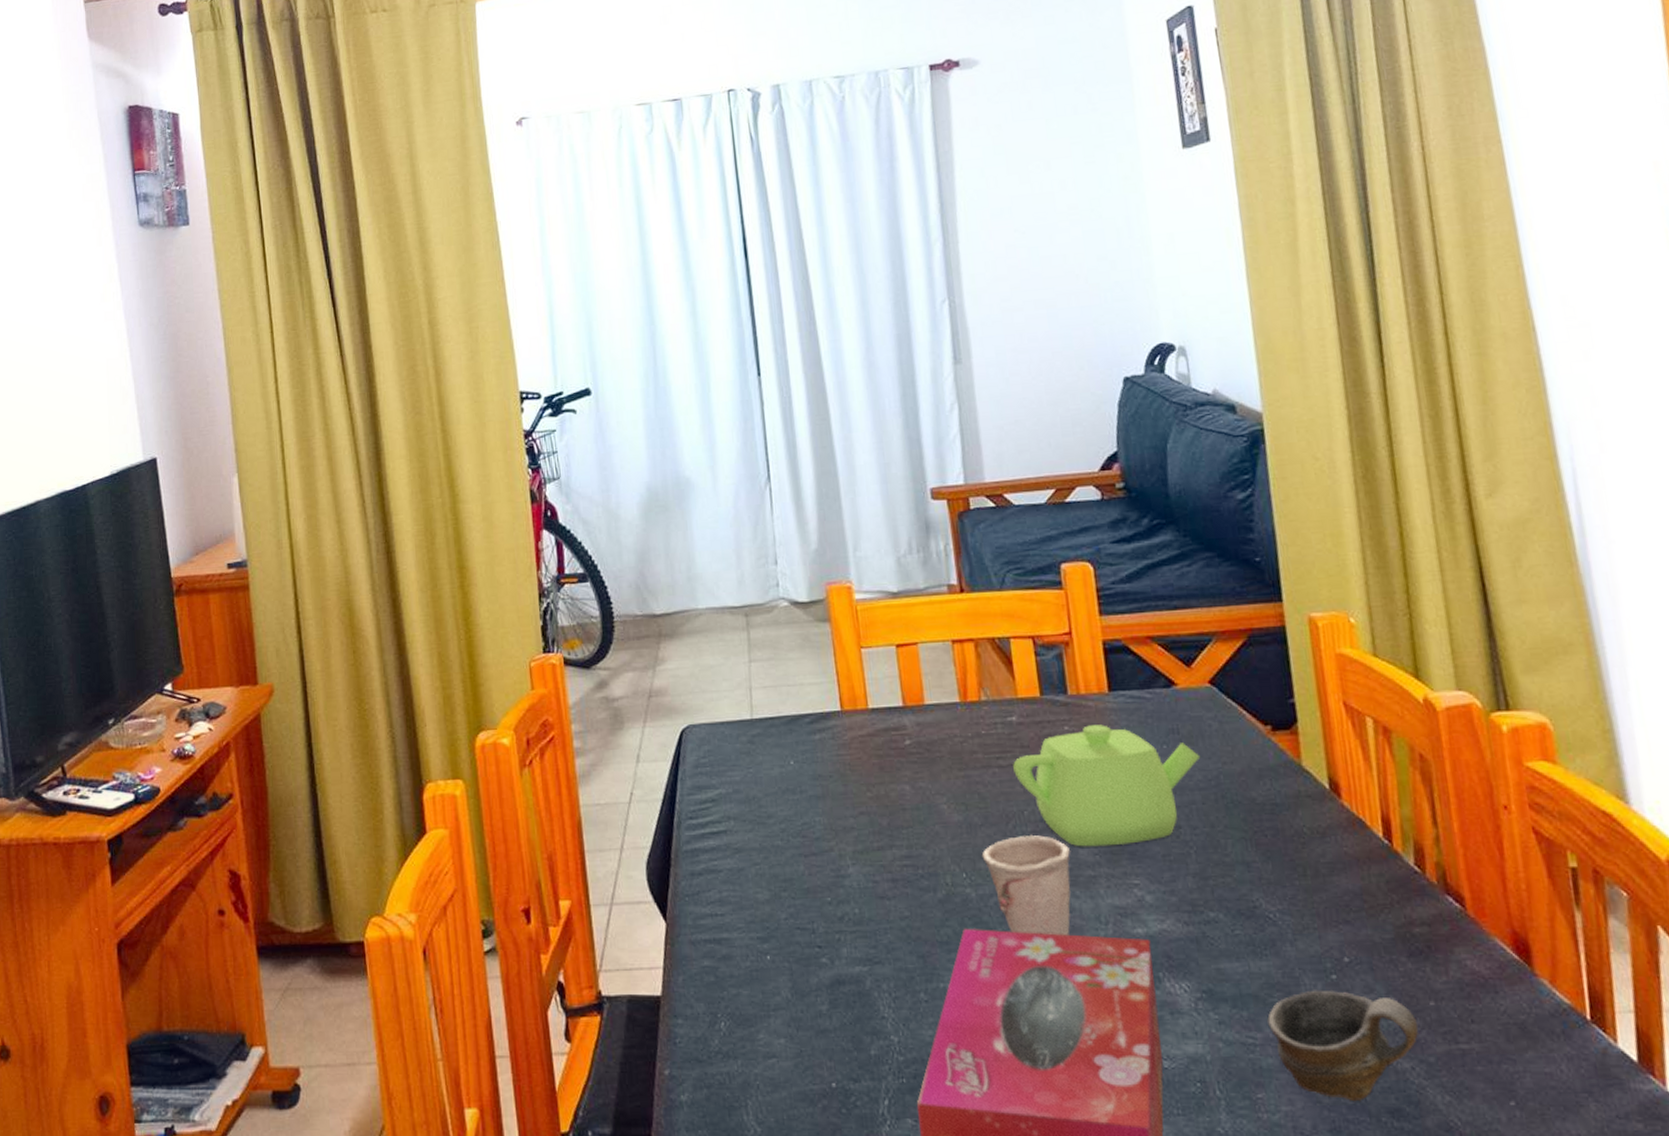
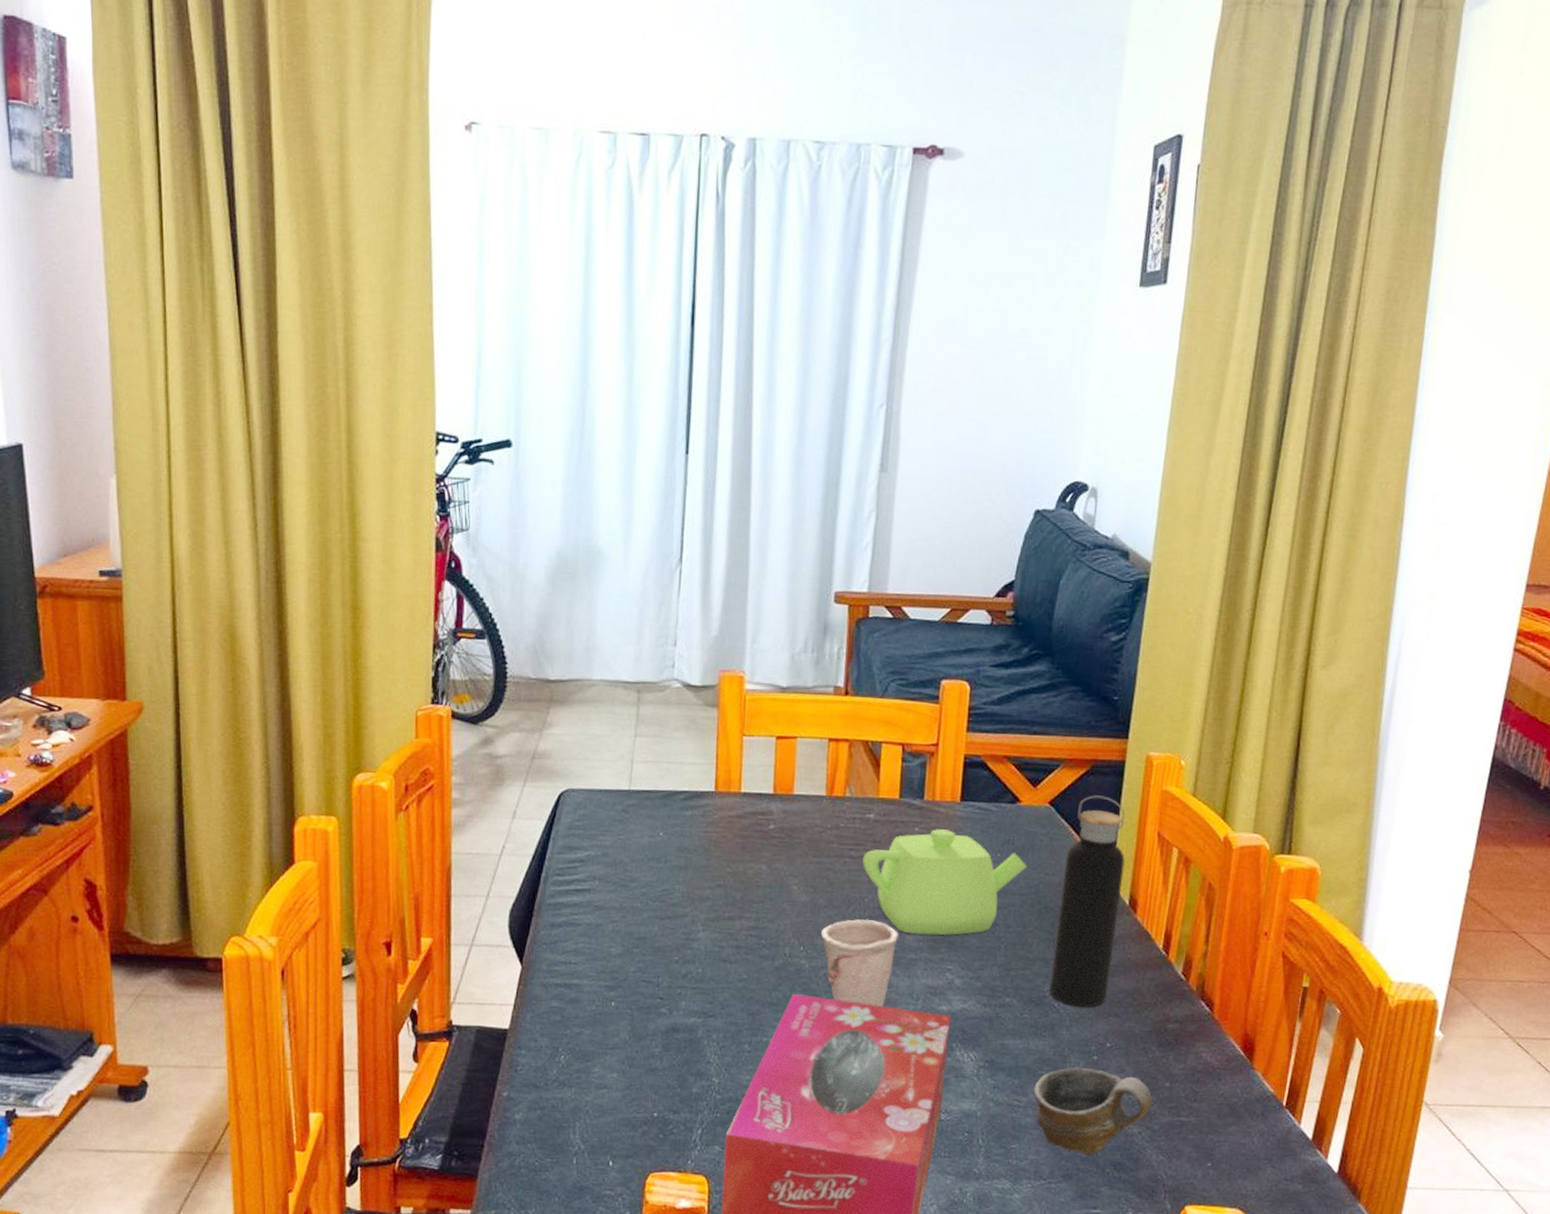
water bottle: none [1242,667,1330,917] -> present [1049,795,1126,1008]

